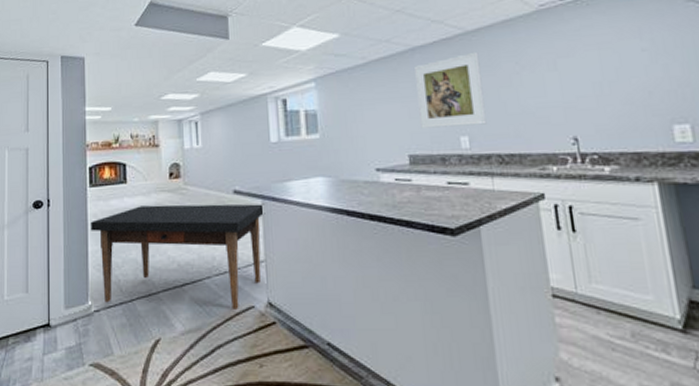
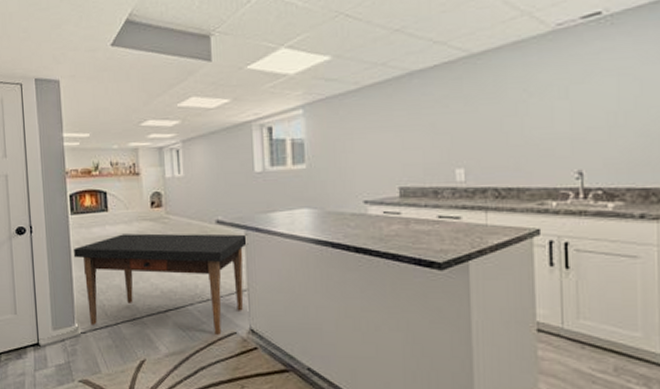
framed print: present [415,51,487,129] -> none [412,76,486,160]

